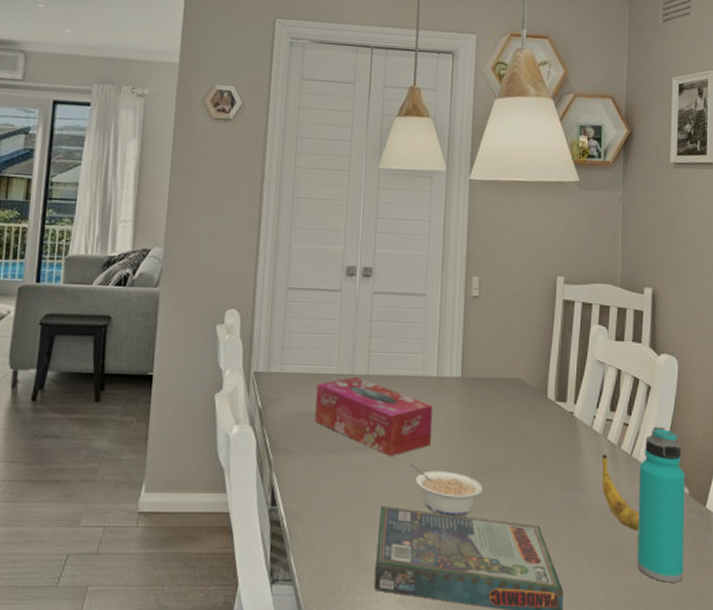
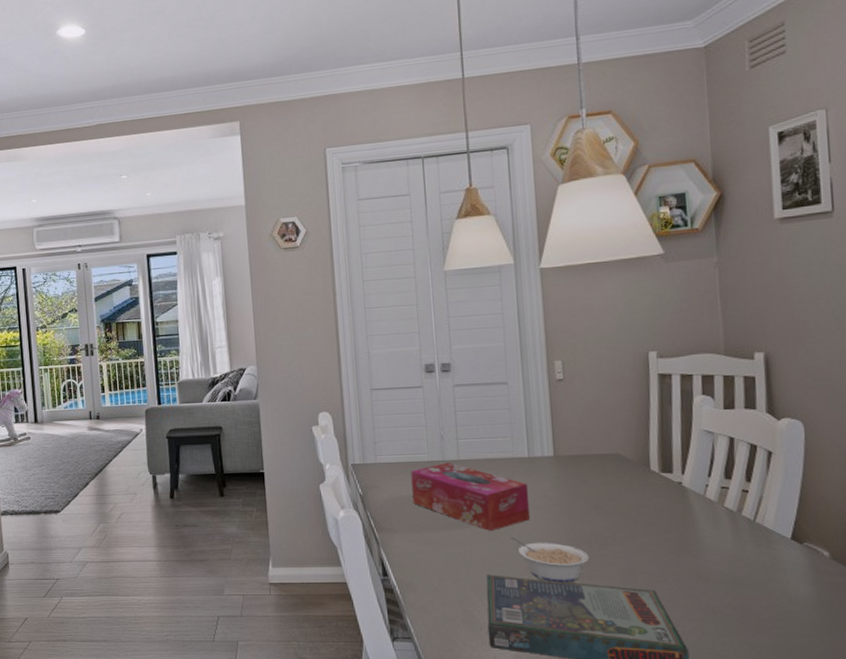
banana: present [601,454,640,531] -> none [719,521,772,594]
water bottle: present [637,426,685,583] -> none [765,491,831,644]

